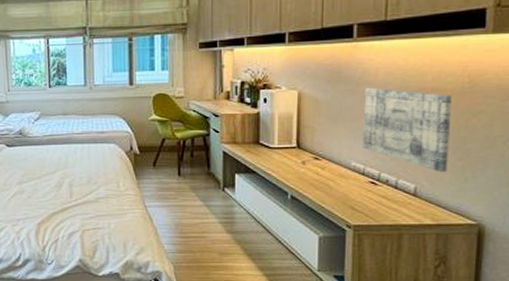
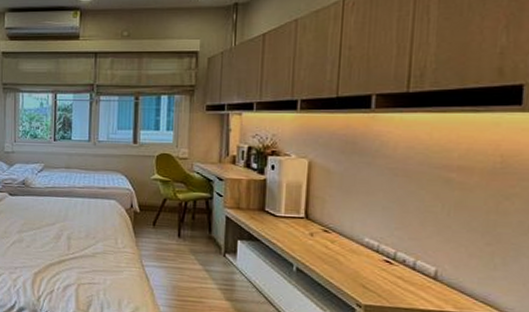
wall art: present [362,87,452,173] -> none [377,160,481,257]

